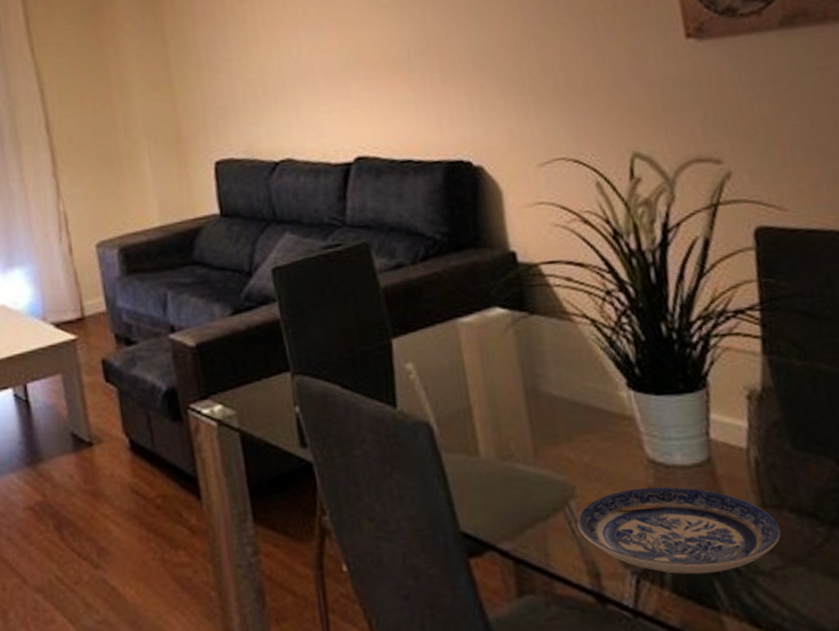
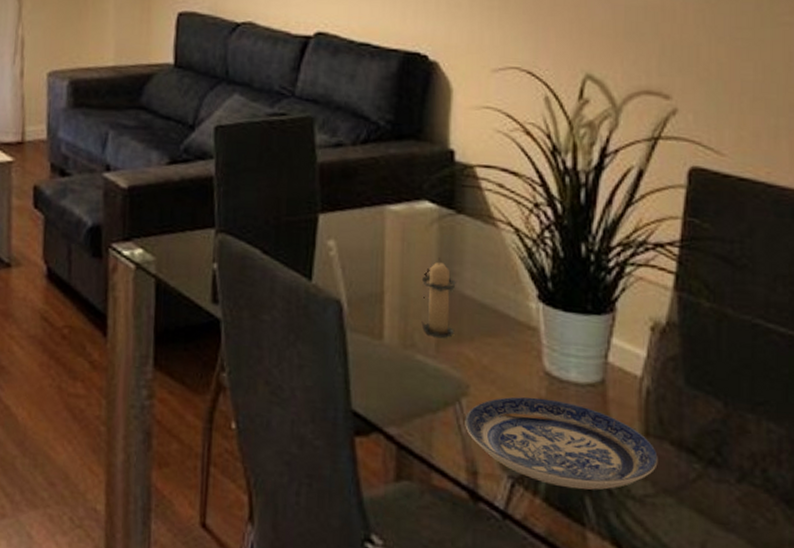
candle: none [507,362,550,443] -> present [421,257,456,338]

